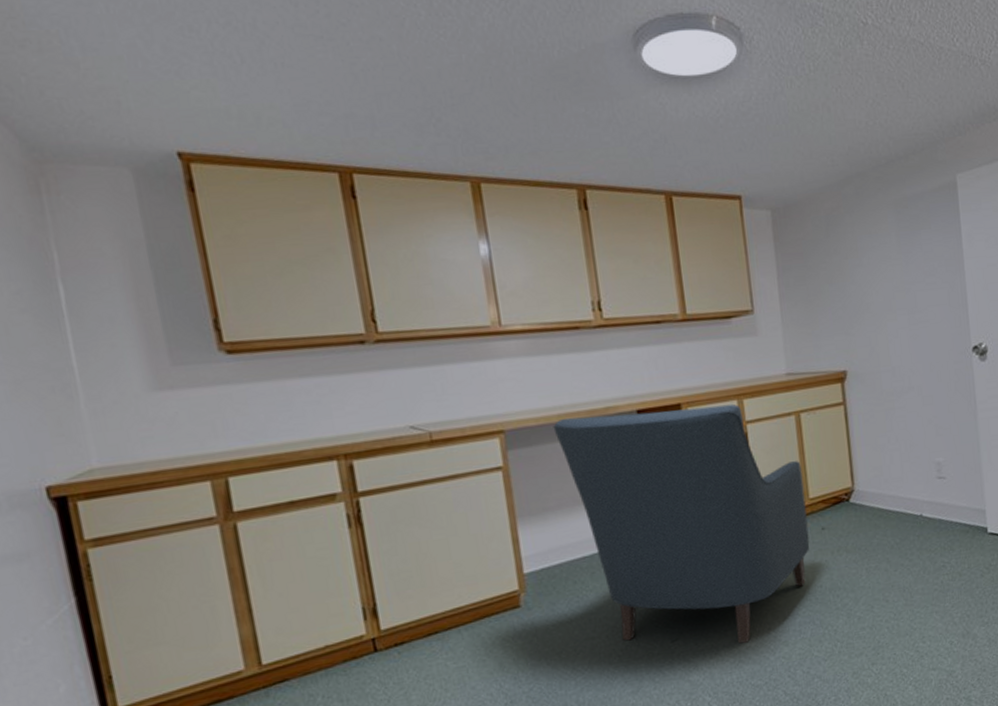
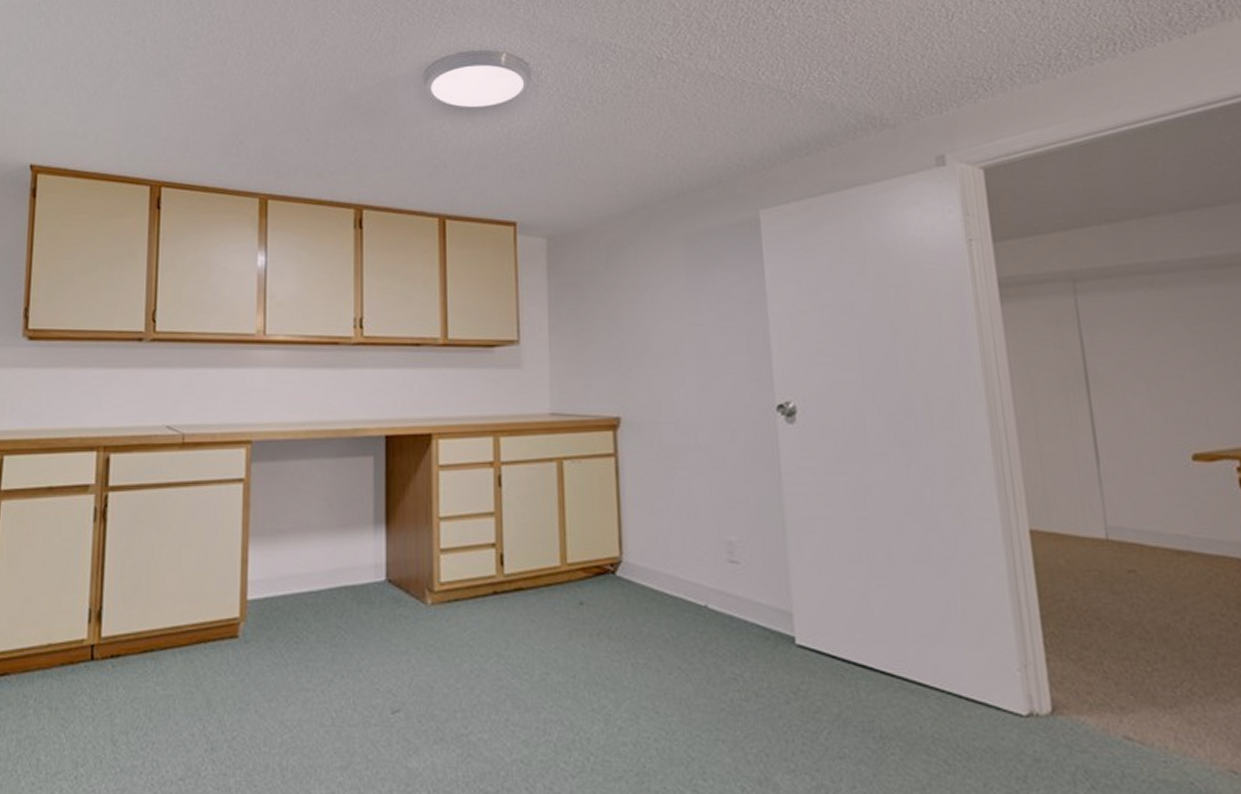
chair: present [553,403,810,644] -> none [299,436,564,732]

